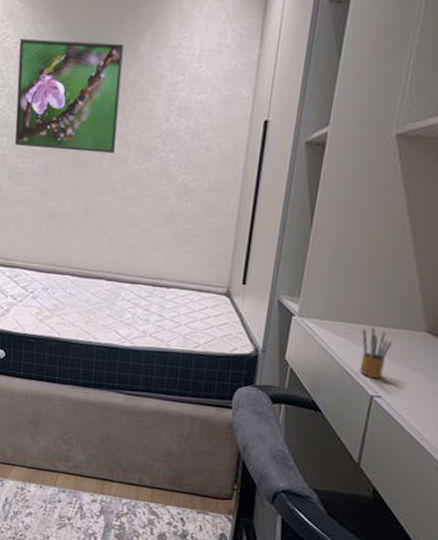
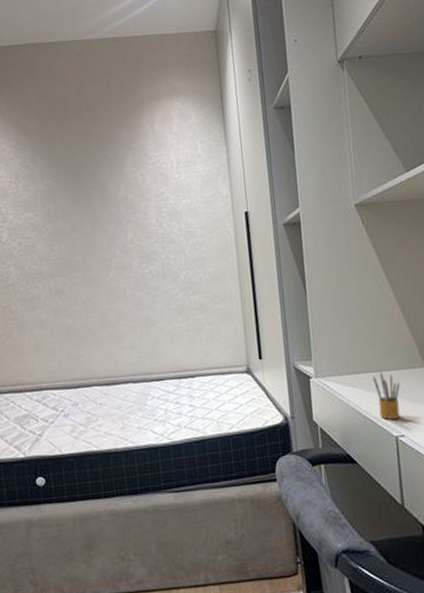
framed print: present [15,38,124,154] -> none [12,168,120,273]

